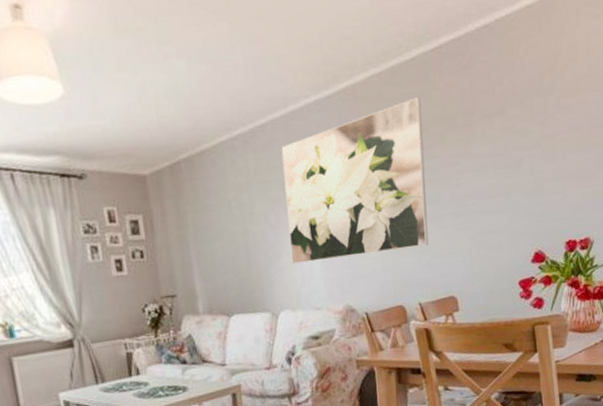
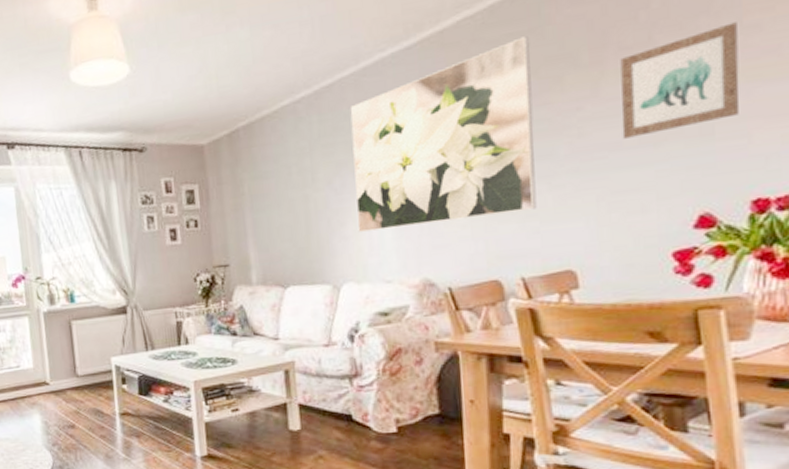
wall art: none [484,103,558,190] -> present [620,22,740,139]

